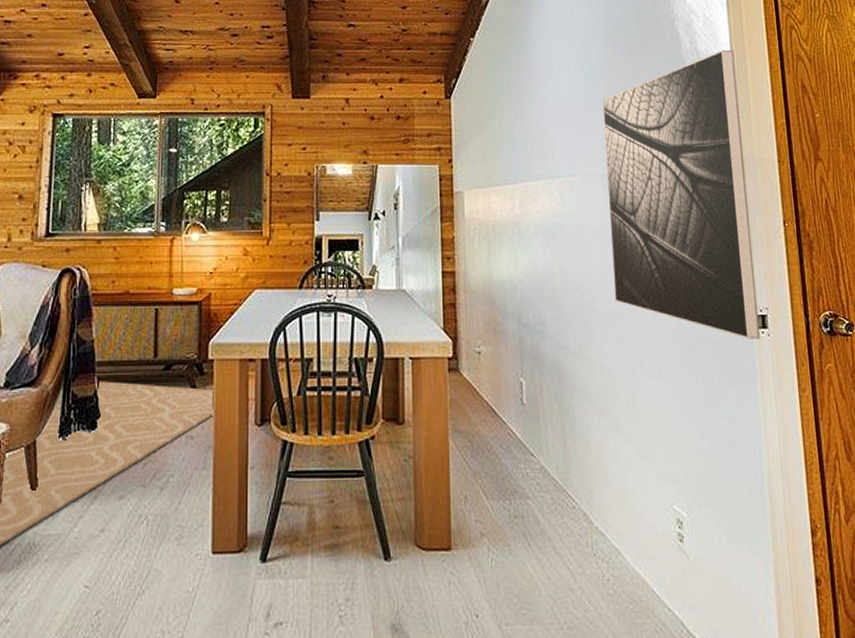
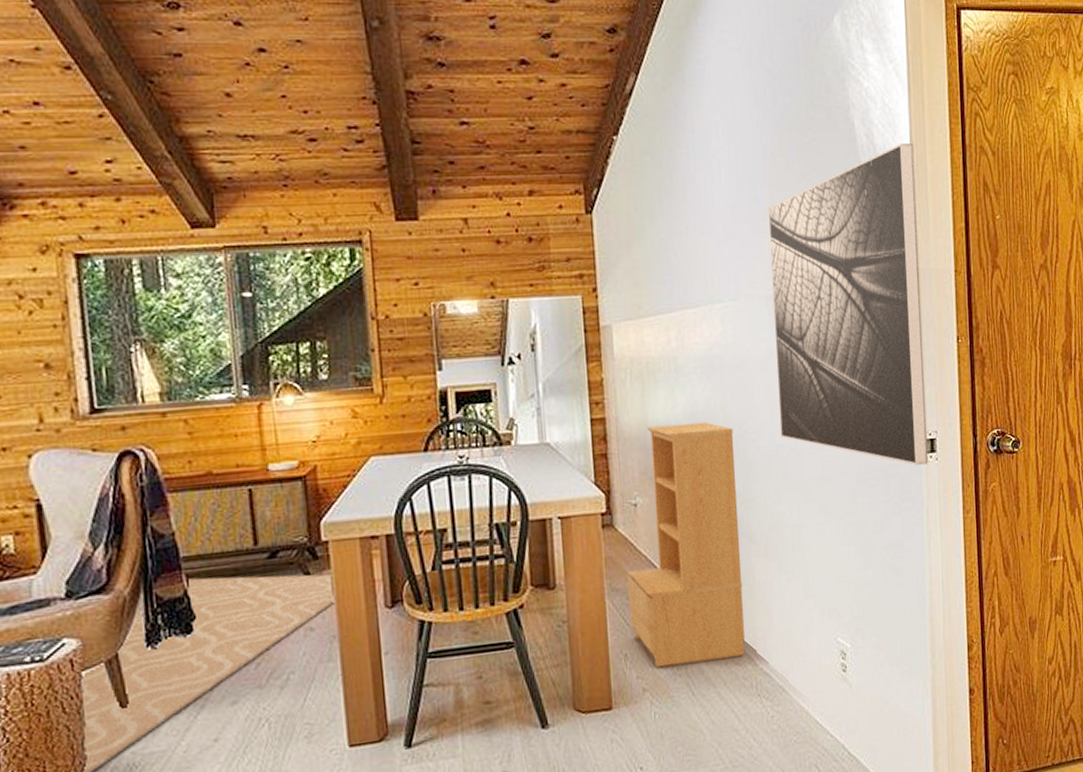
bookshelf: none [470,282,581,513] -> present [627,422,746,668]

